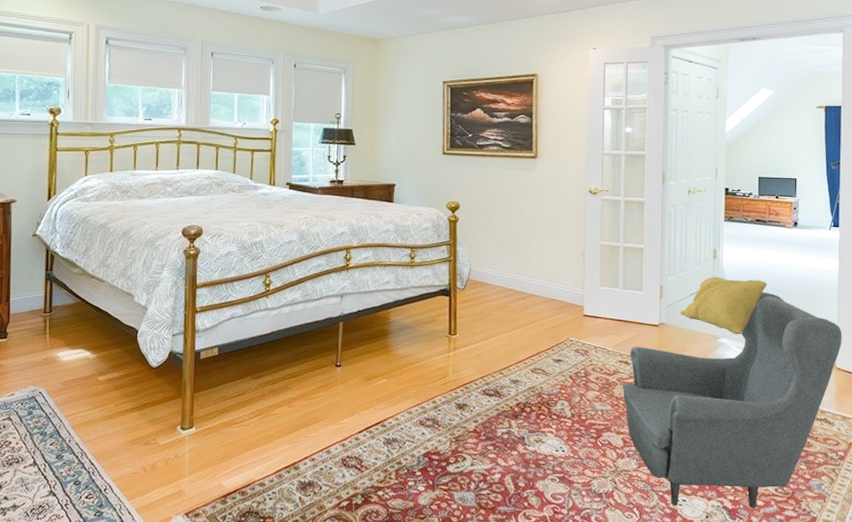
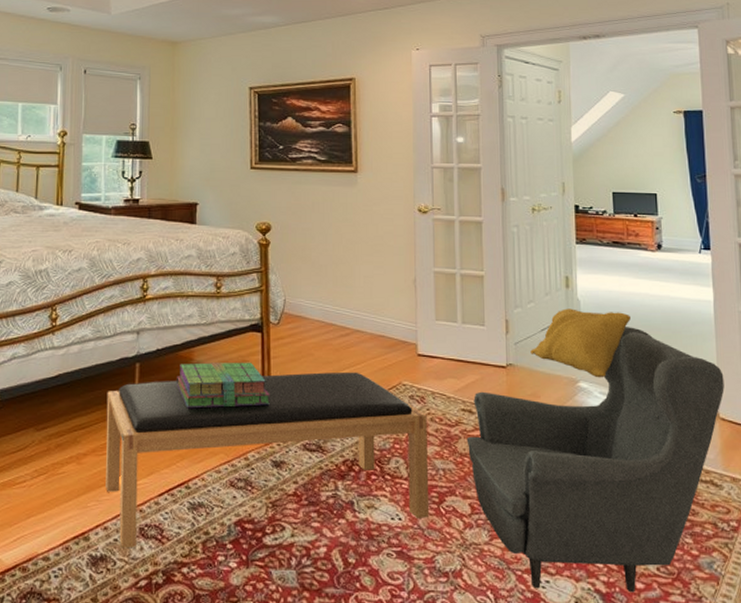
bench: none [313,329,589,476] -> present [105,371,430,549]
stack of books: none [375,321,456,360] -> present [177,362,270,409]

